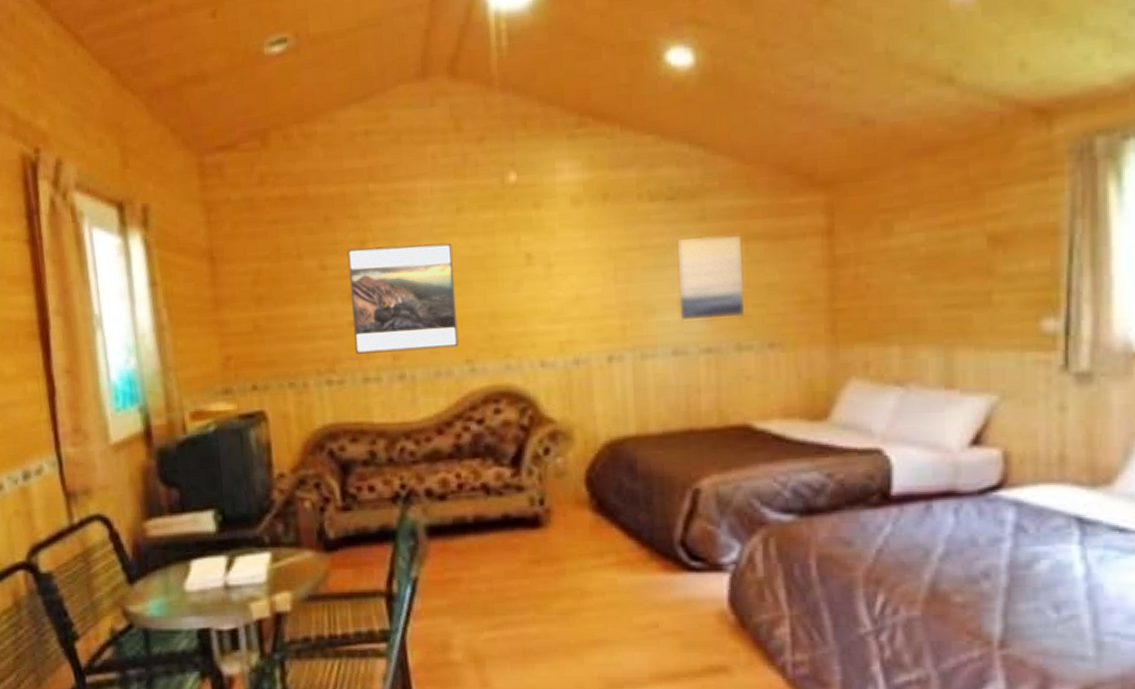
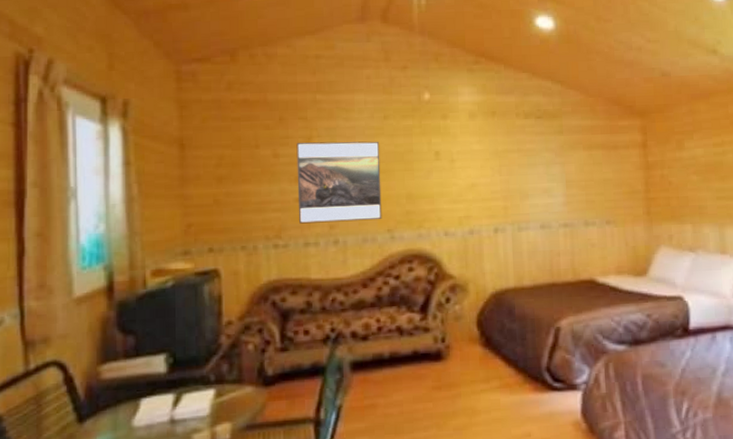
wall art: present [676,235,744,321] -> none [543,144,589,204]

